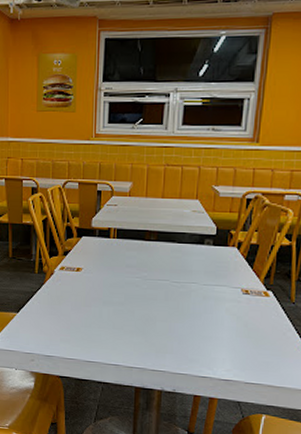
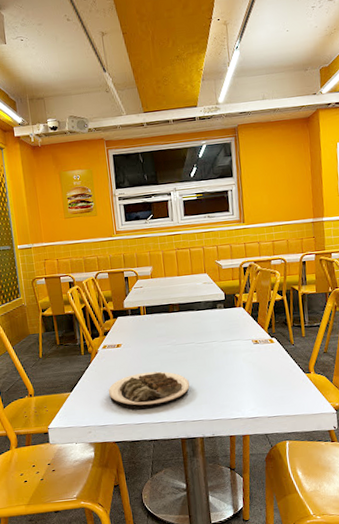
plate: none [59,304,155,347] -> present [108,371,190,410]

